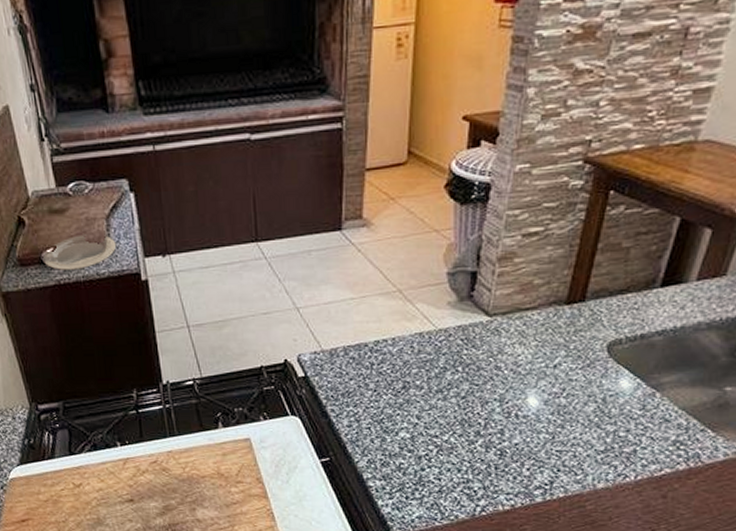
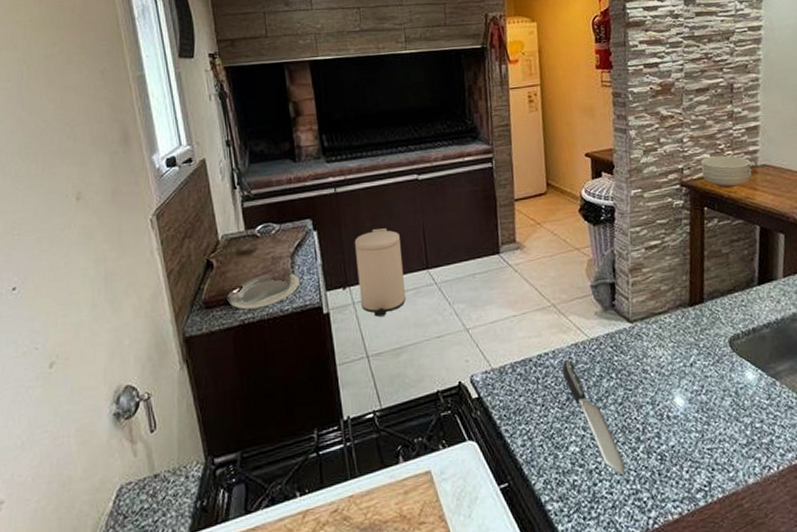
pedal bin: none [175,194,231,288] -> present [354,228,406,317]
kitchen knife: none [400,348,458,465] -> present [561,359,626,476]
bowl: none [616,125,690,169] -> present [701,155,752,189]

